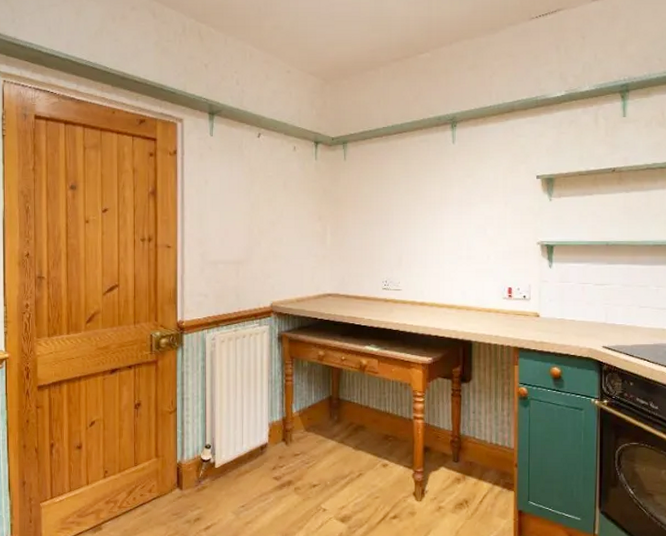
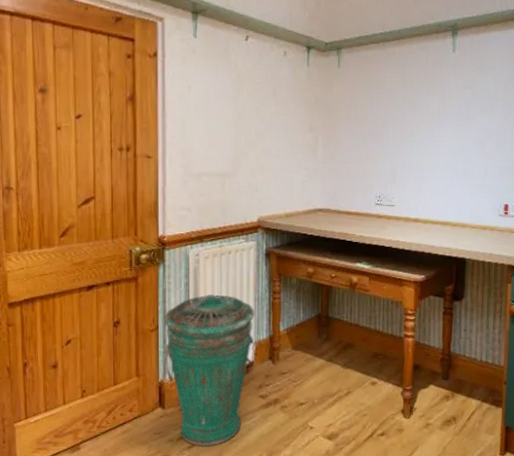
trash can: none [182,377,268,528] -> present [164,294,255,447]

